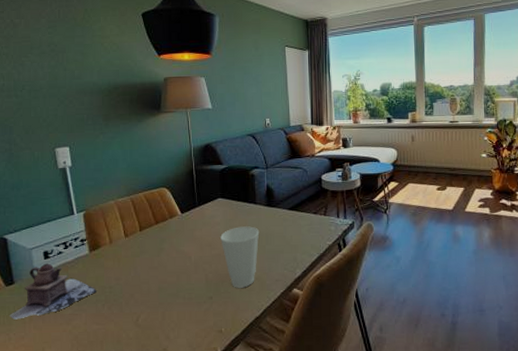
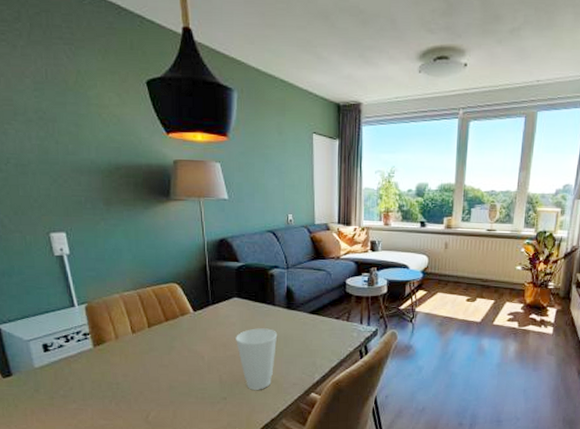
teapot: present [10,263,98,320] -> none [9,356,104,412]

